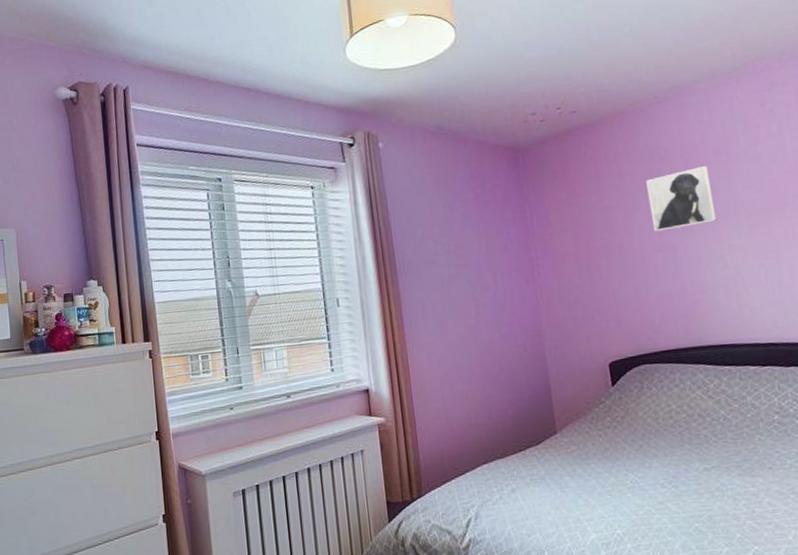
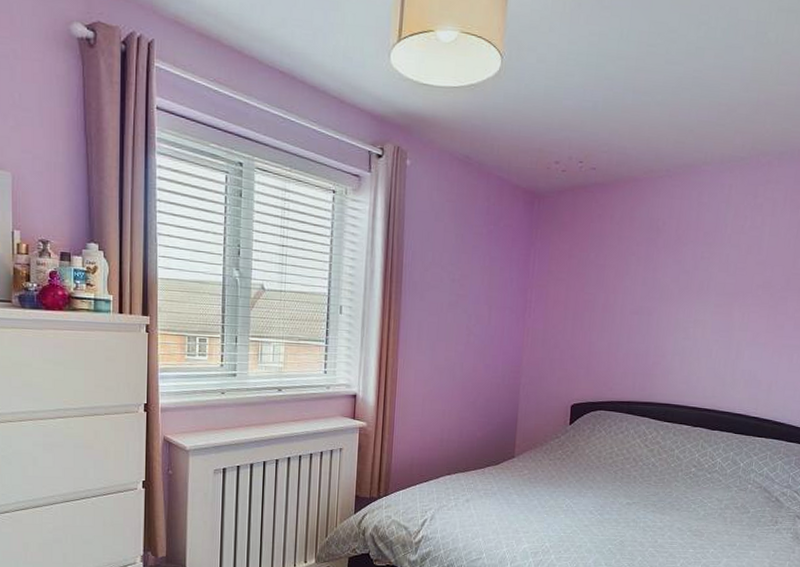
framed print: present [646,166,717,232] -> none [637,244,695,297]

